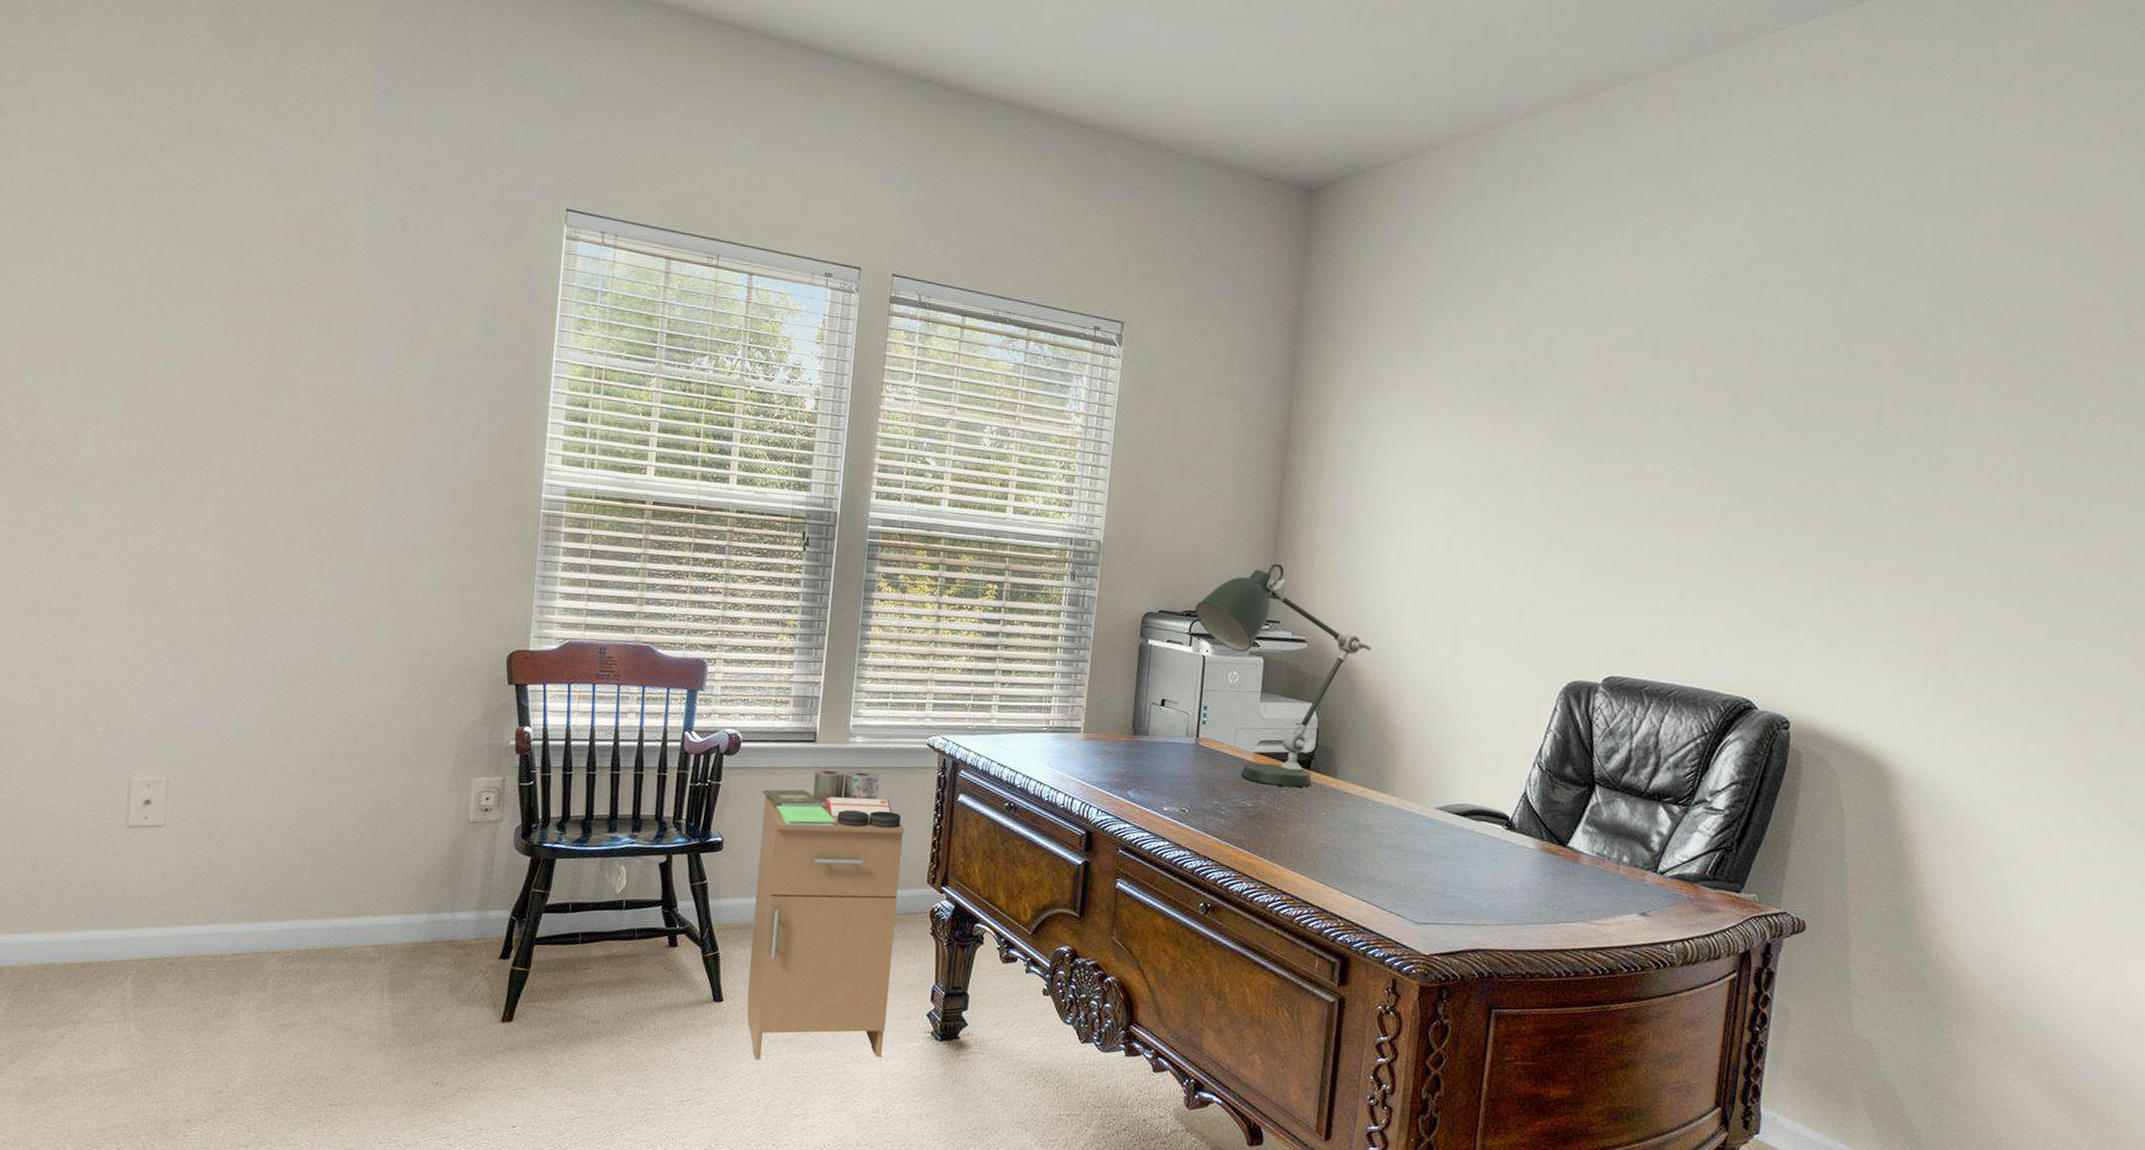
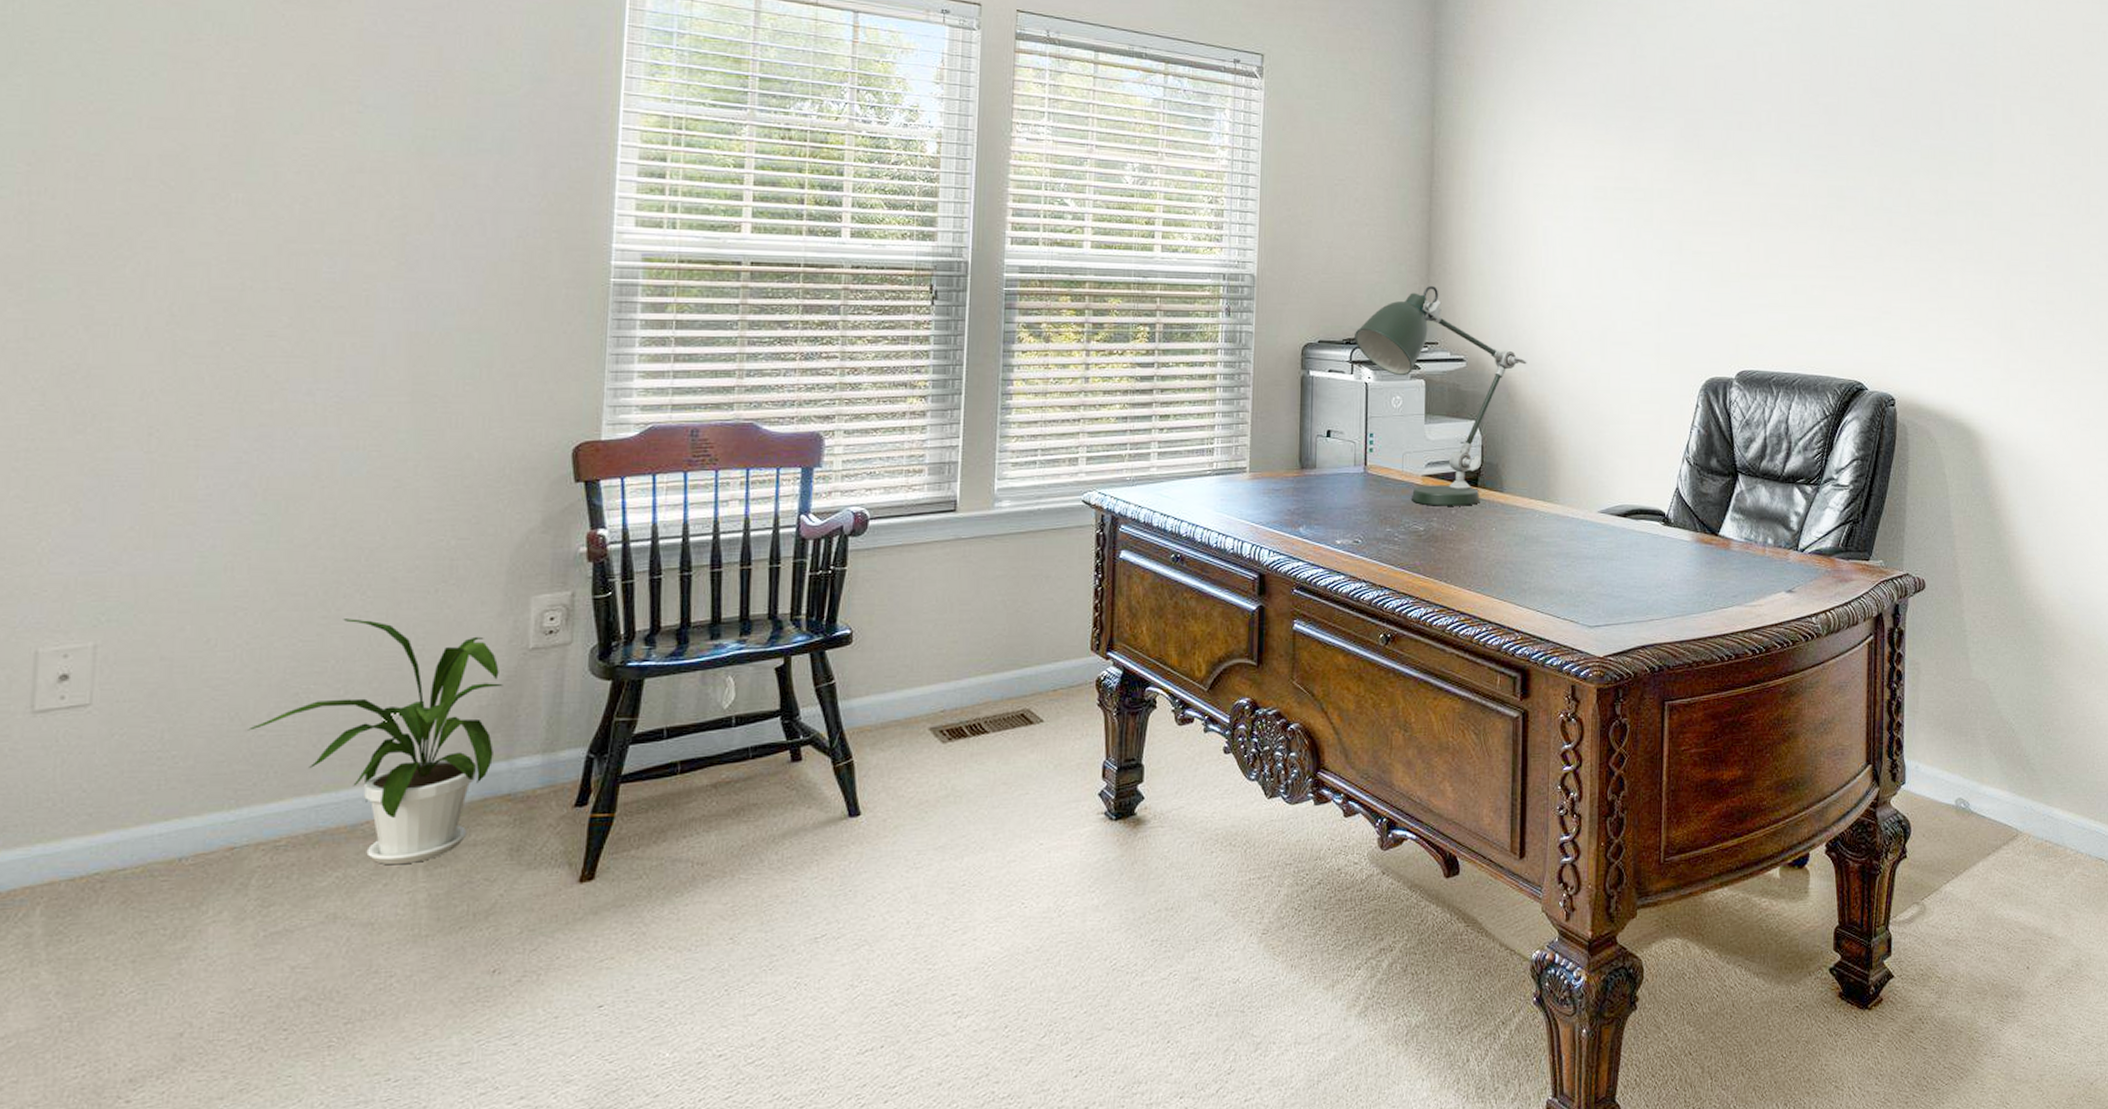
house plant: none [268,780,450,986] -> present [248,618,503,866]
file cabinet: present [746,769,905,1060] -> none [889,537,1063,875]

